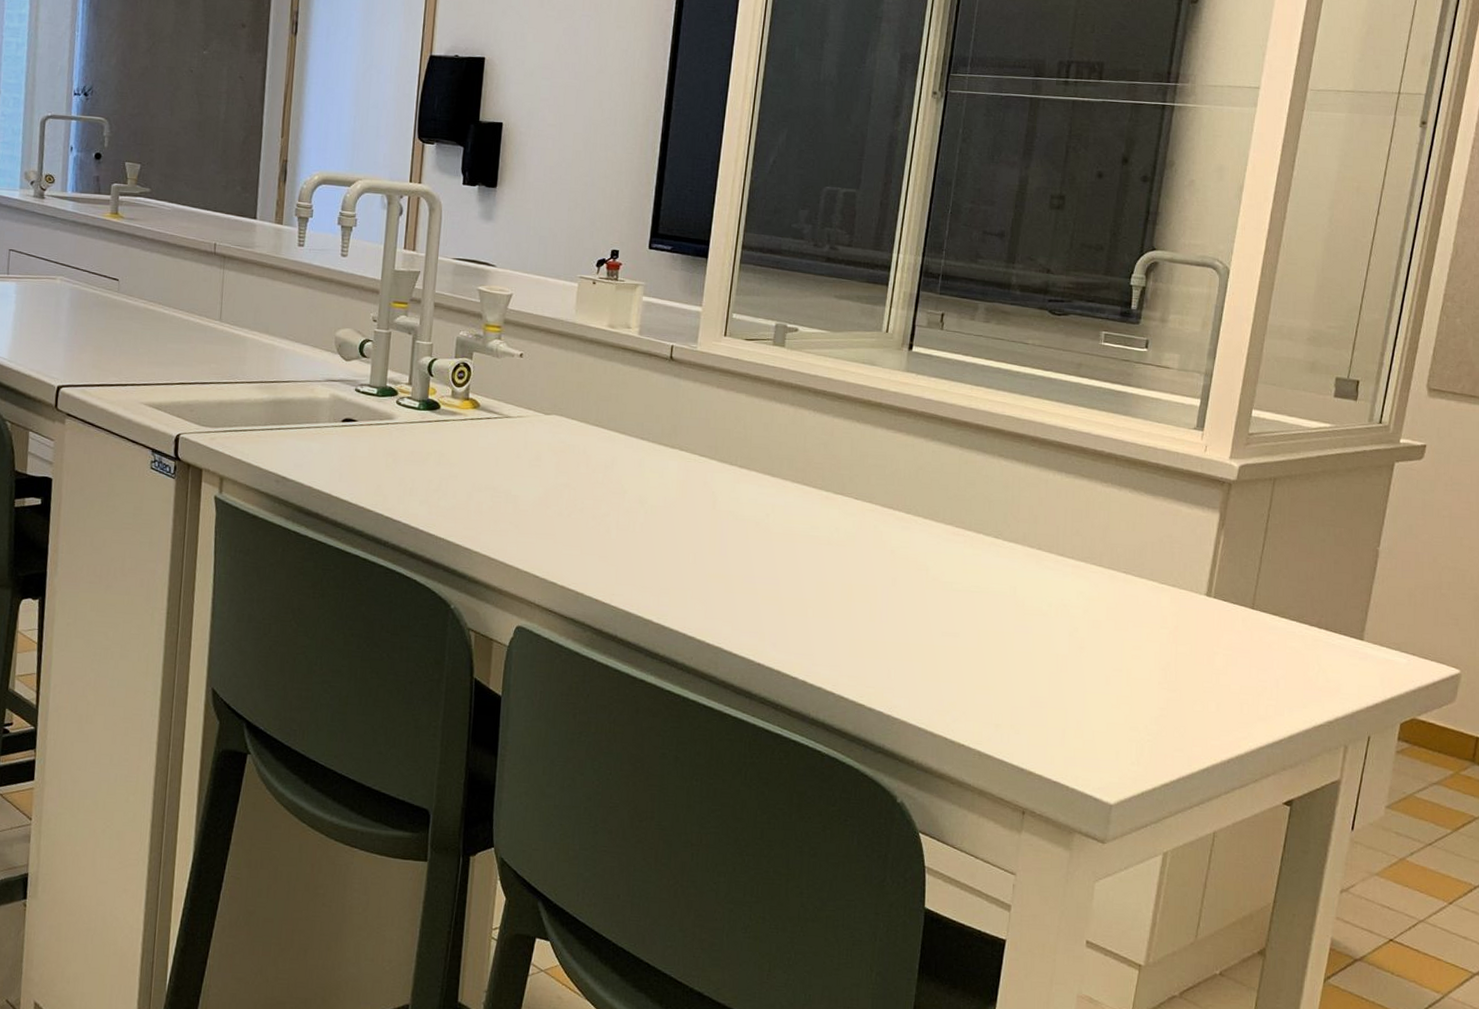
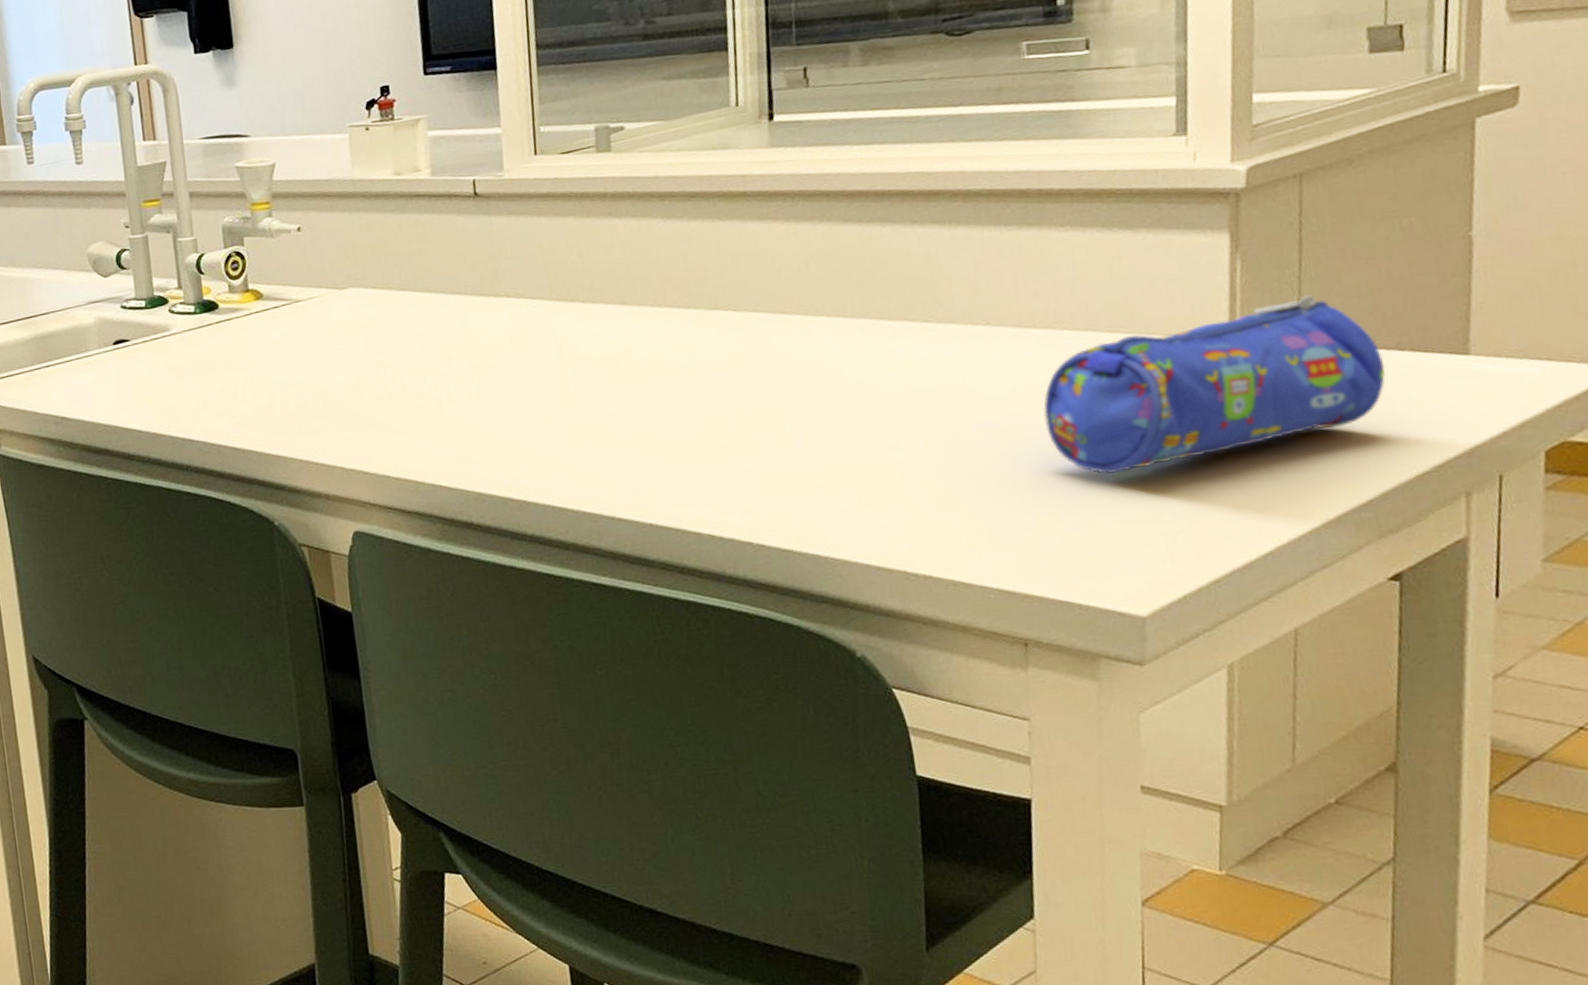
pencil case: none [1067,572,1306,686] -> present [1043,295,1386,475]

